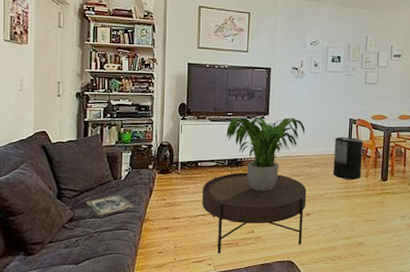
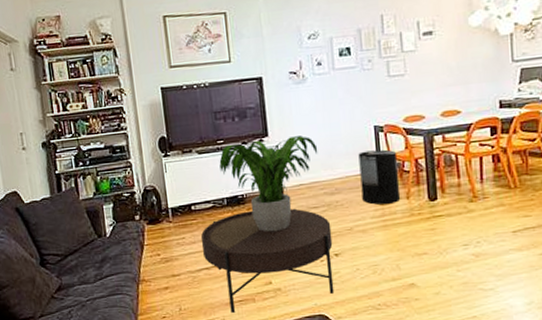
magazine: present [85,194,135,216] -> none [72,254,127,281]

